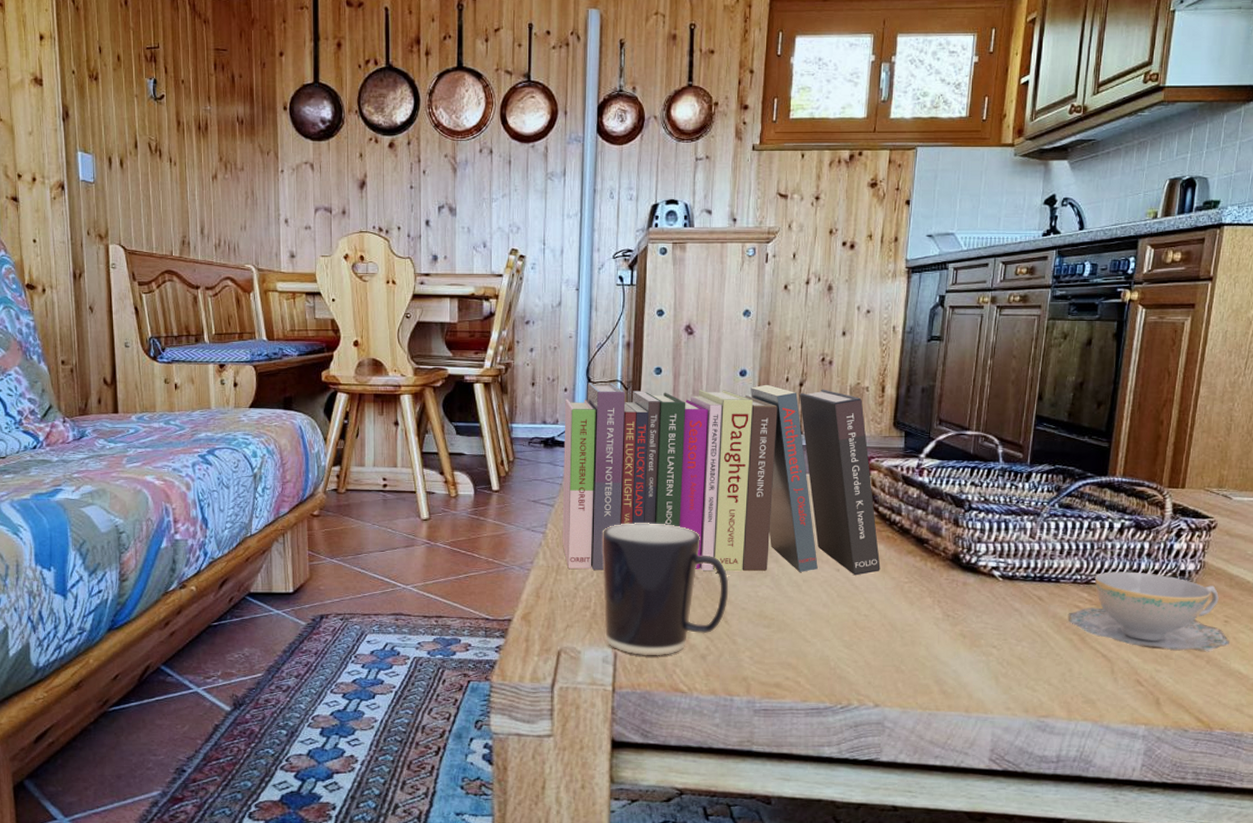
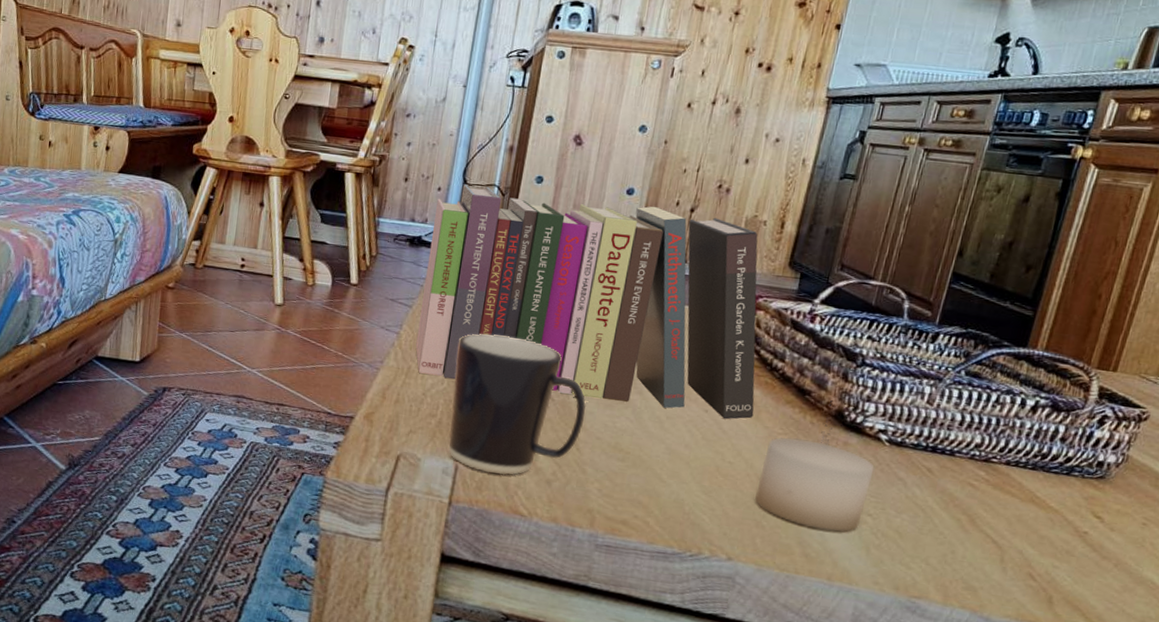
candle: none [892,572,993,666] -> present [755,429,875,532]
teacup: present [1067,571,1230,652] -> none [958,451,1146,555]

